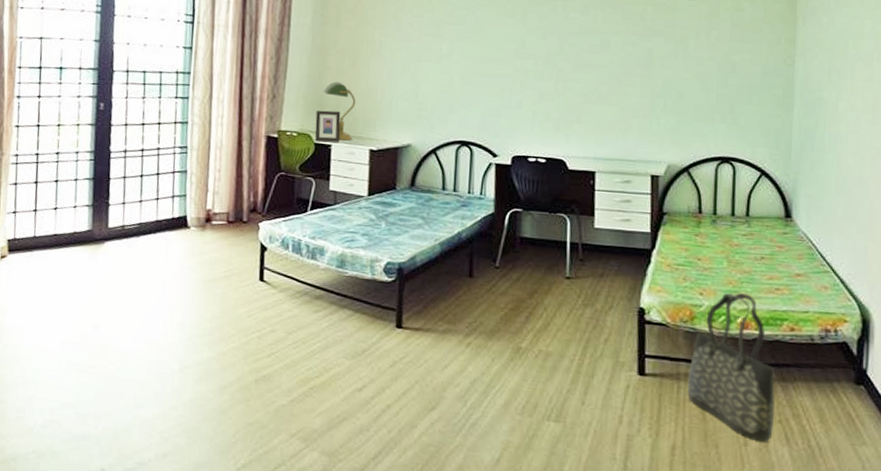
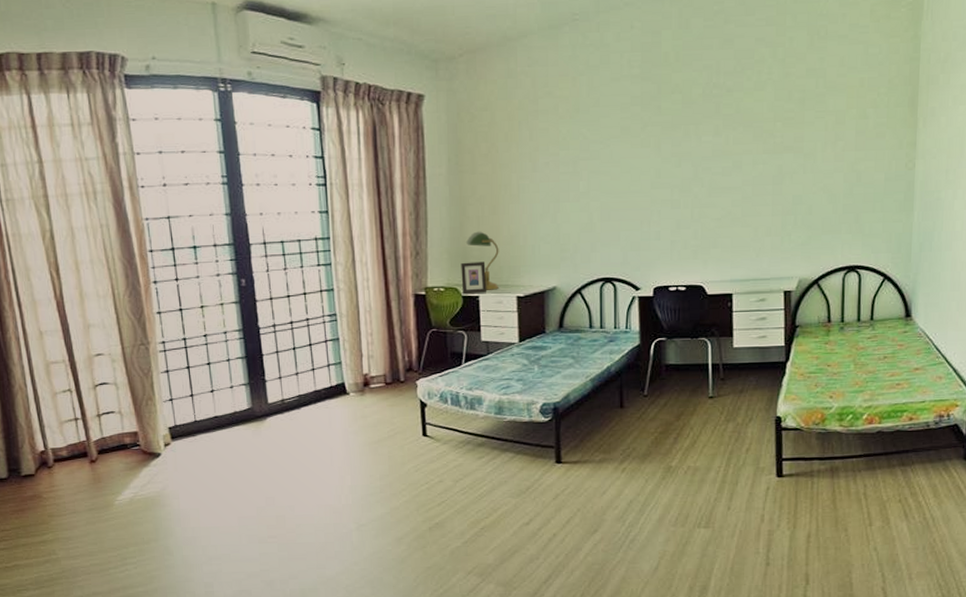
tote bag: present [687,293,775,442] -> none [820,392,896,520]

